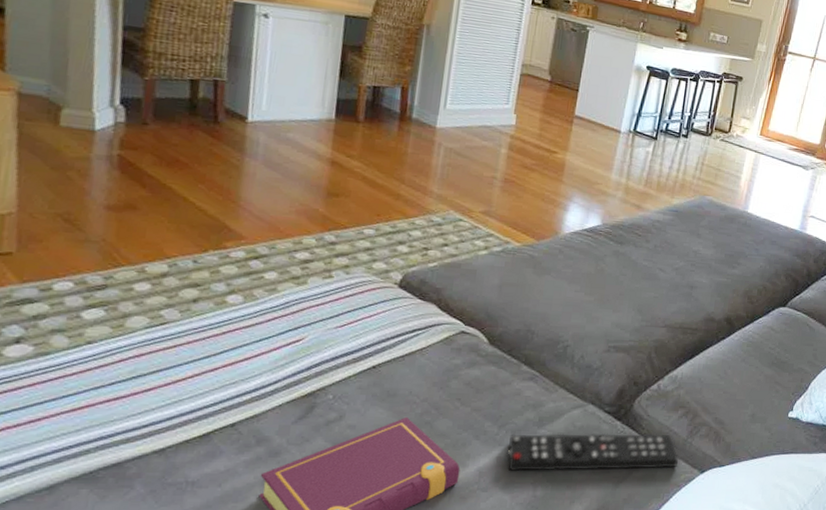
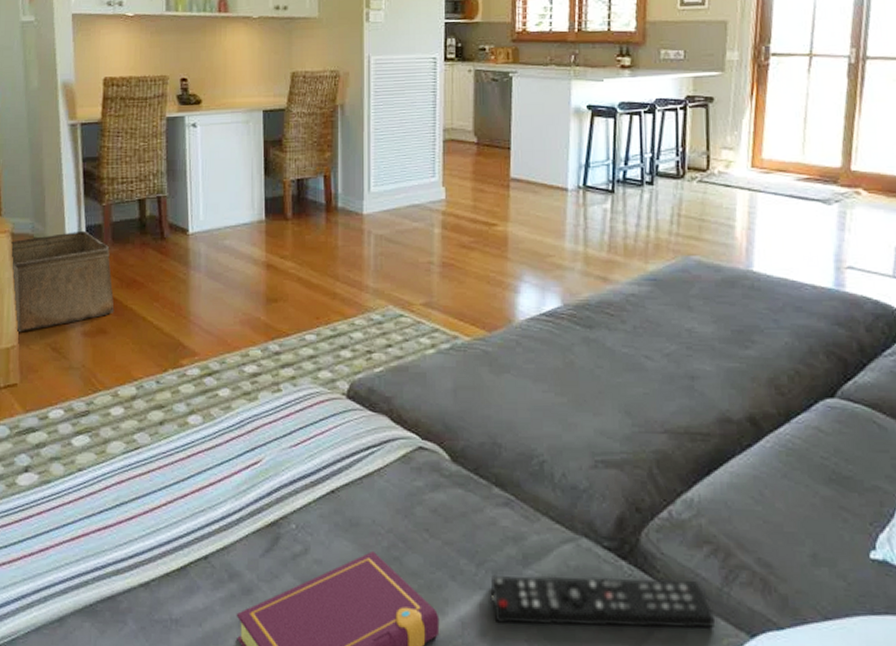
storage bin: none [14,100,150,199] -> present [11,230,115,331]

